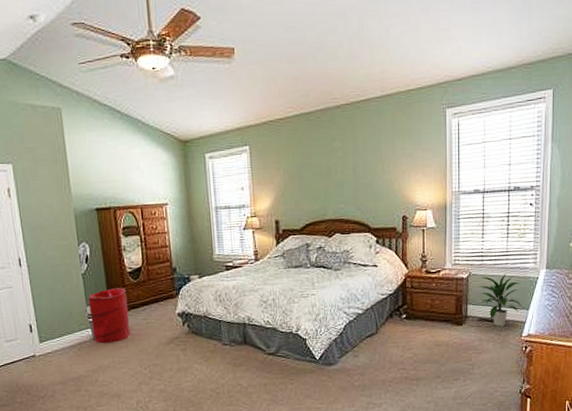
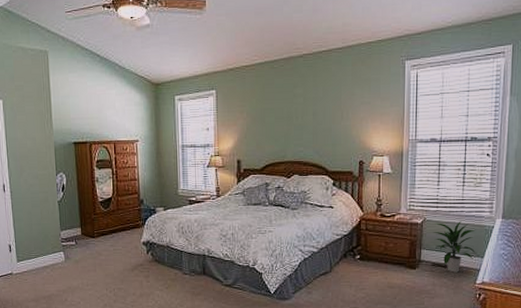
laundry hamper: present [88,288,131,344] -> none [62,216,99,266]

